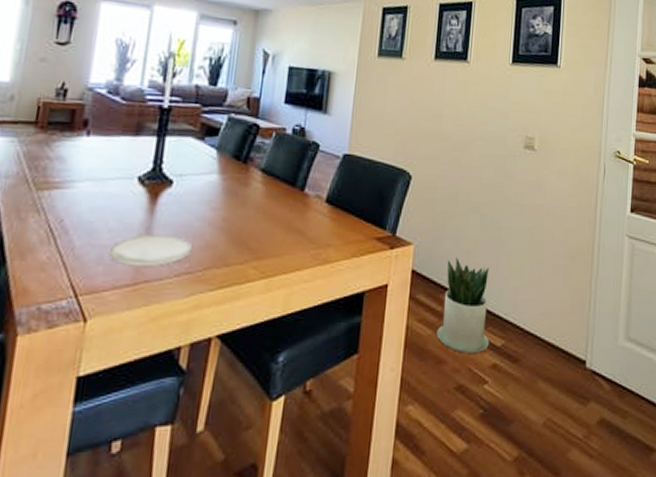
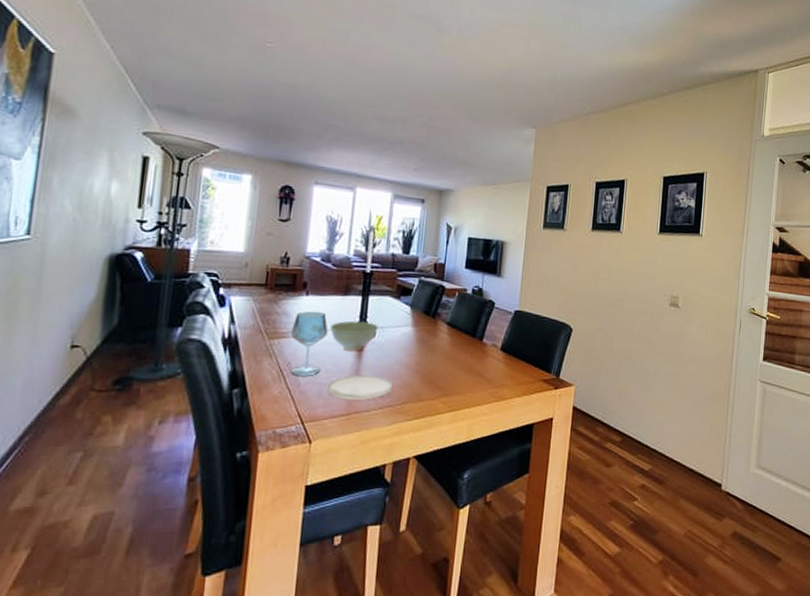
wine glass: none [64,155,114,237] -> present [291,311,328,376]
bowl: none [115,167,176,206] -> present [330,320,378,352]
planter: present [437,256,489,353] -> none [594,396,639,476]

